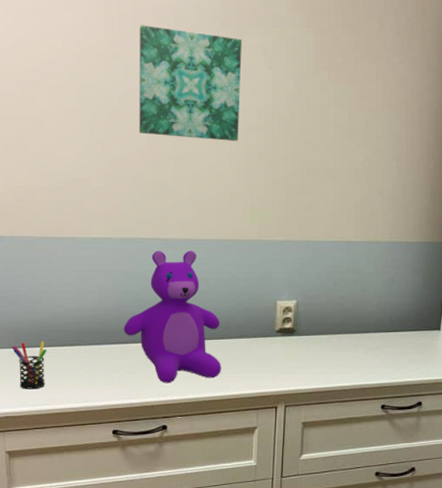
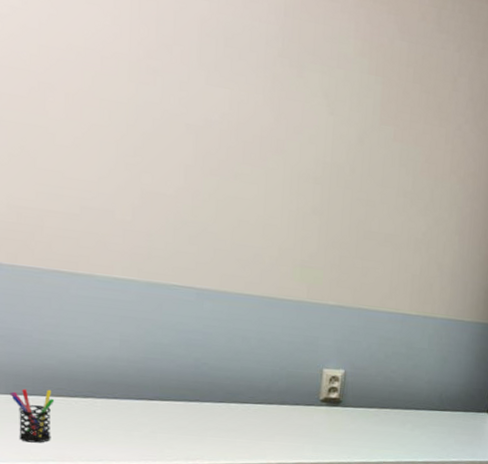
teddy bear: present [123,250,221,384] -> none [148,301,260,447]
wall art: present [138,25,242,141] -> none [175,37,301,190]

